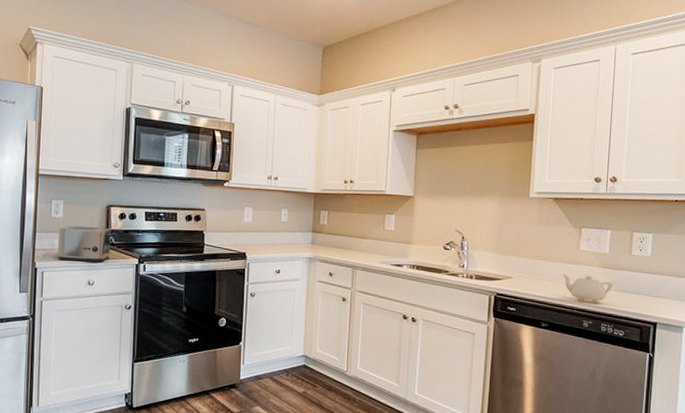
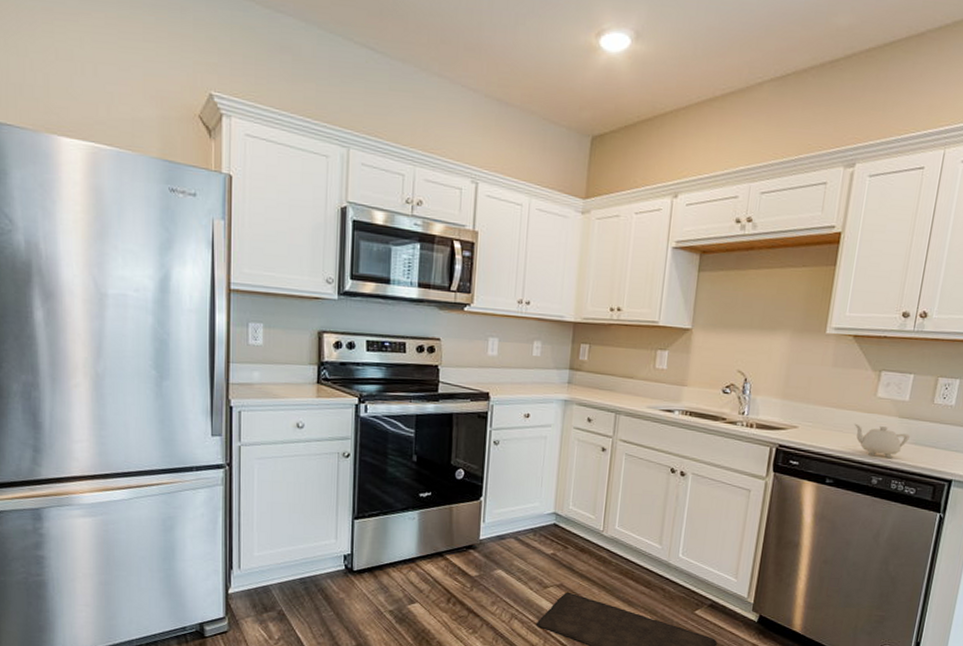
toaster: present [57,225,113,264] -> none [257,355,326,402]

